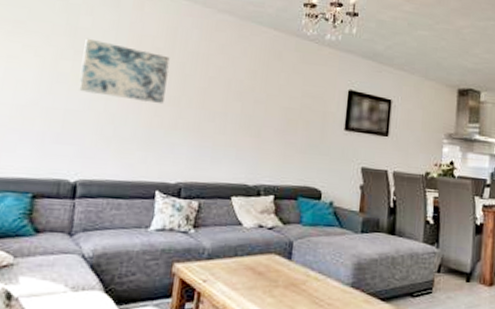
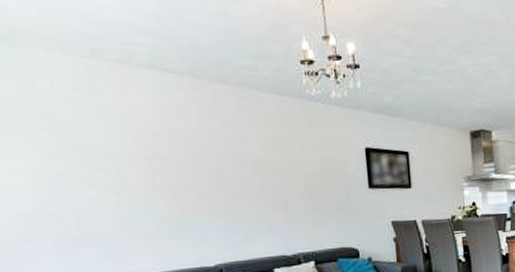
wall art: present [79,38,170,105] -> none [71,130,179,191]

